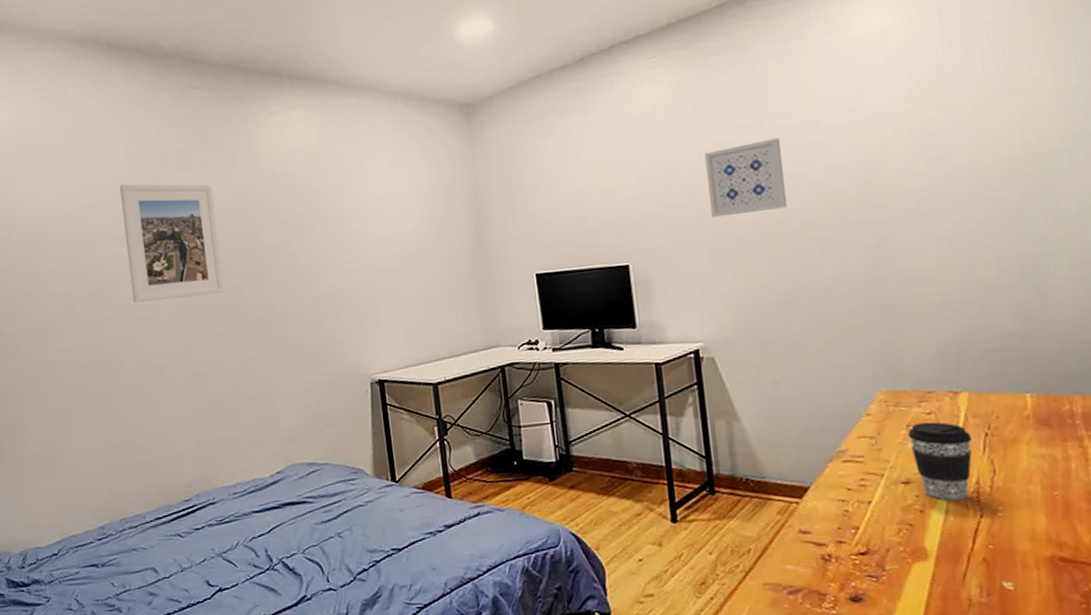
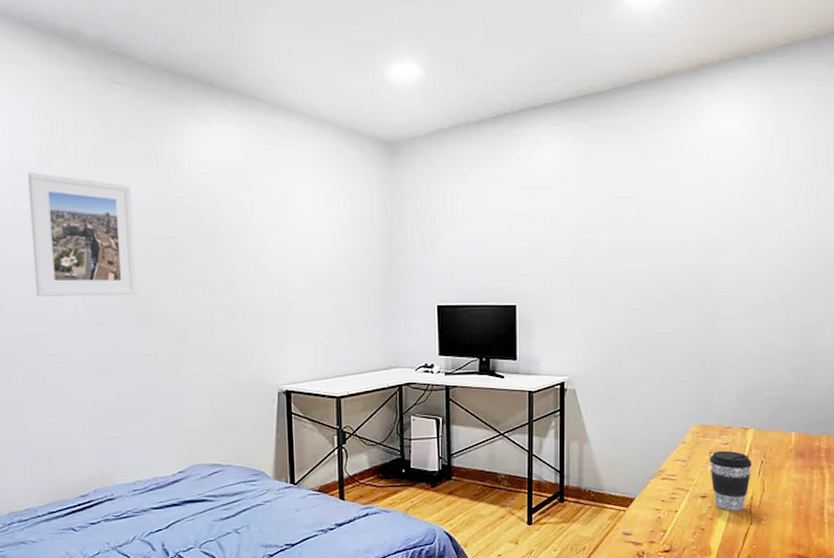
wall art: present [705,138,787,218] -> none [586,210,646,272]

